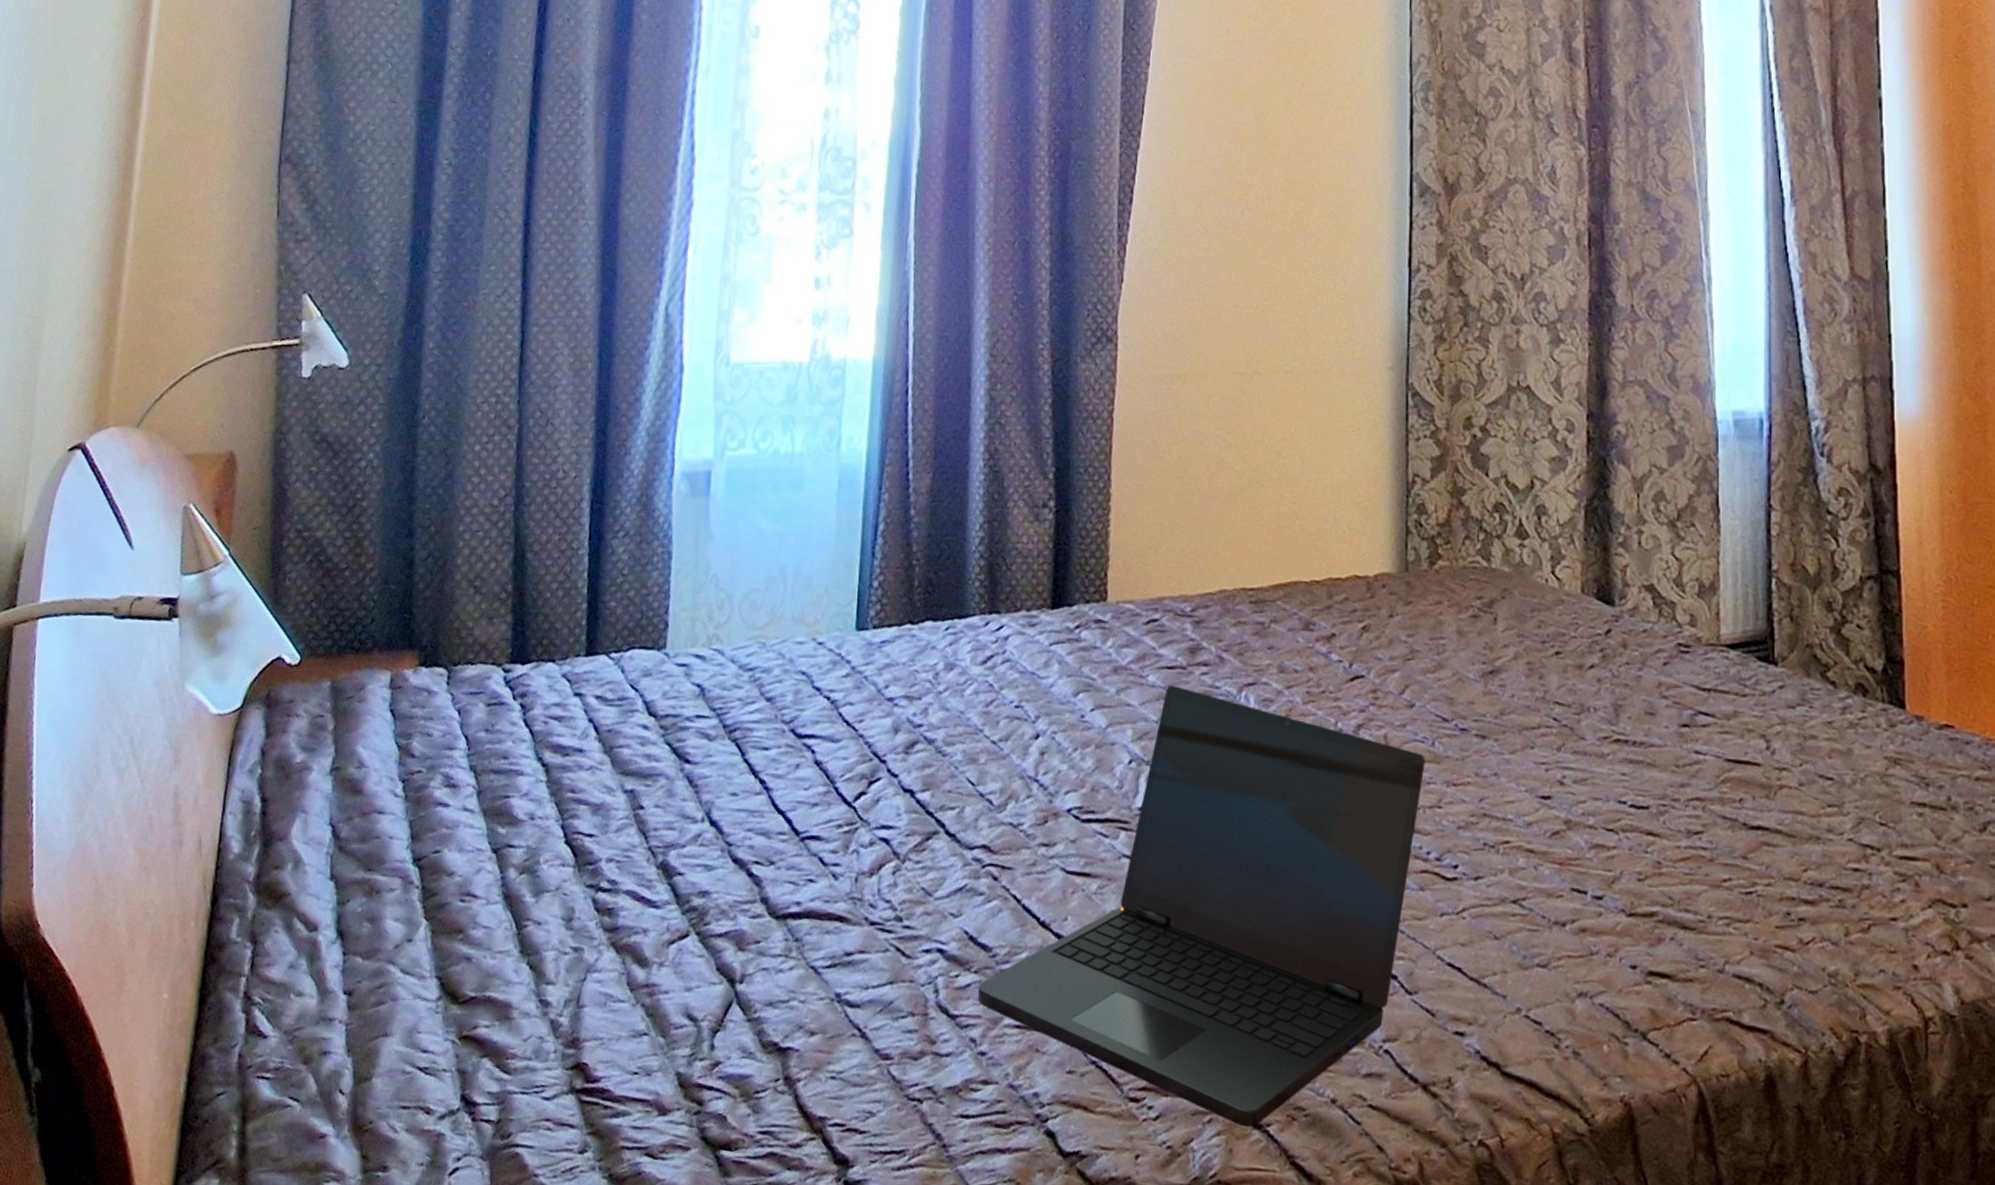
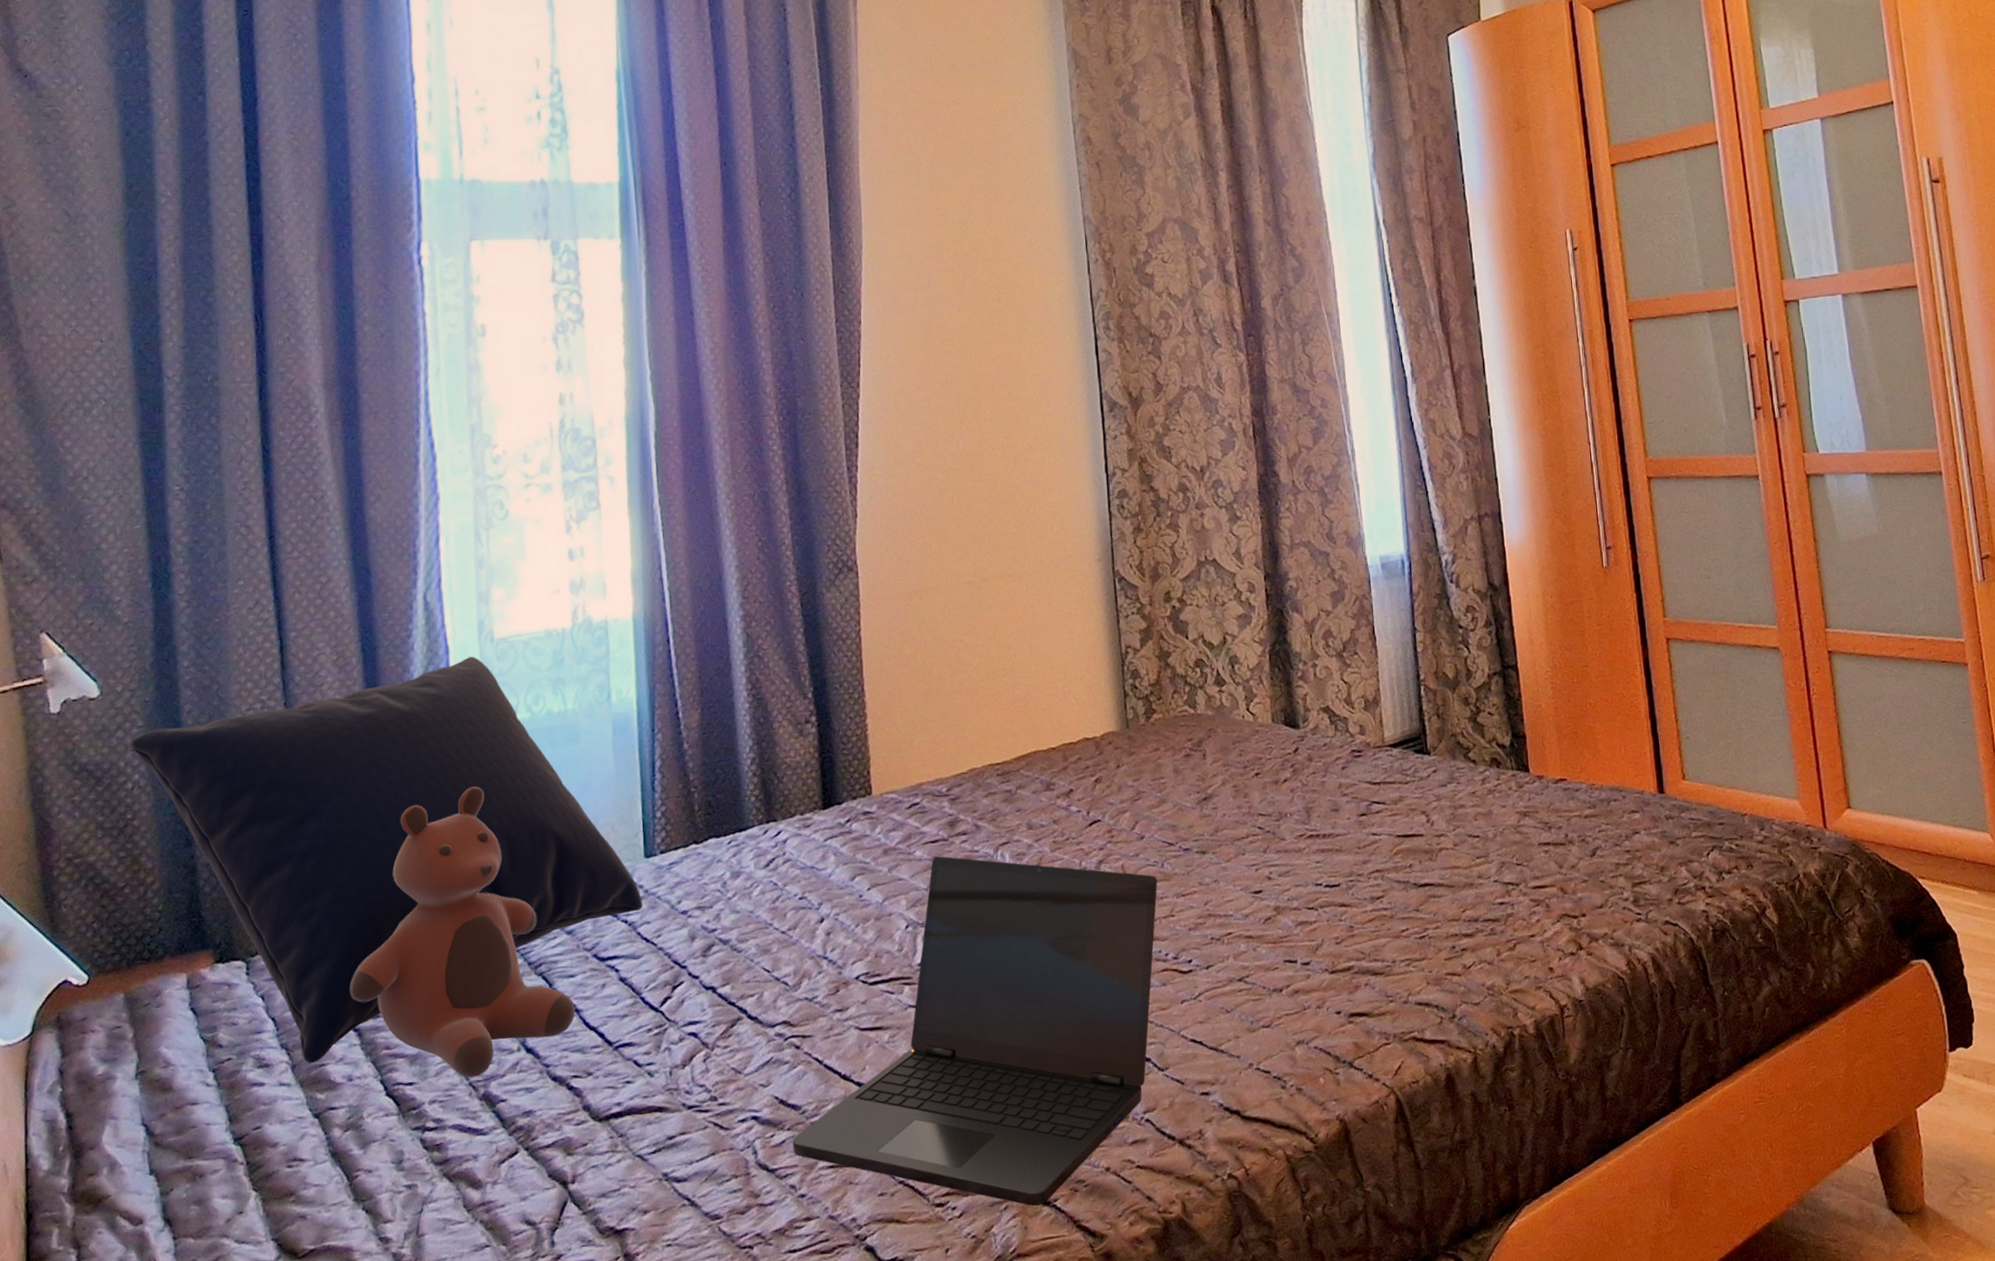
cushion: none [370,379,848,793] -> present [131,656,642,1063]
teddy bear: none [543,520,765,842] -> present [350,786,575,1078]

